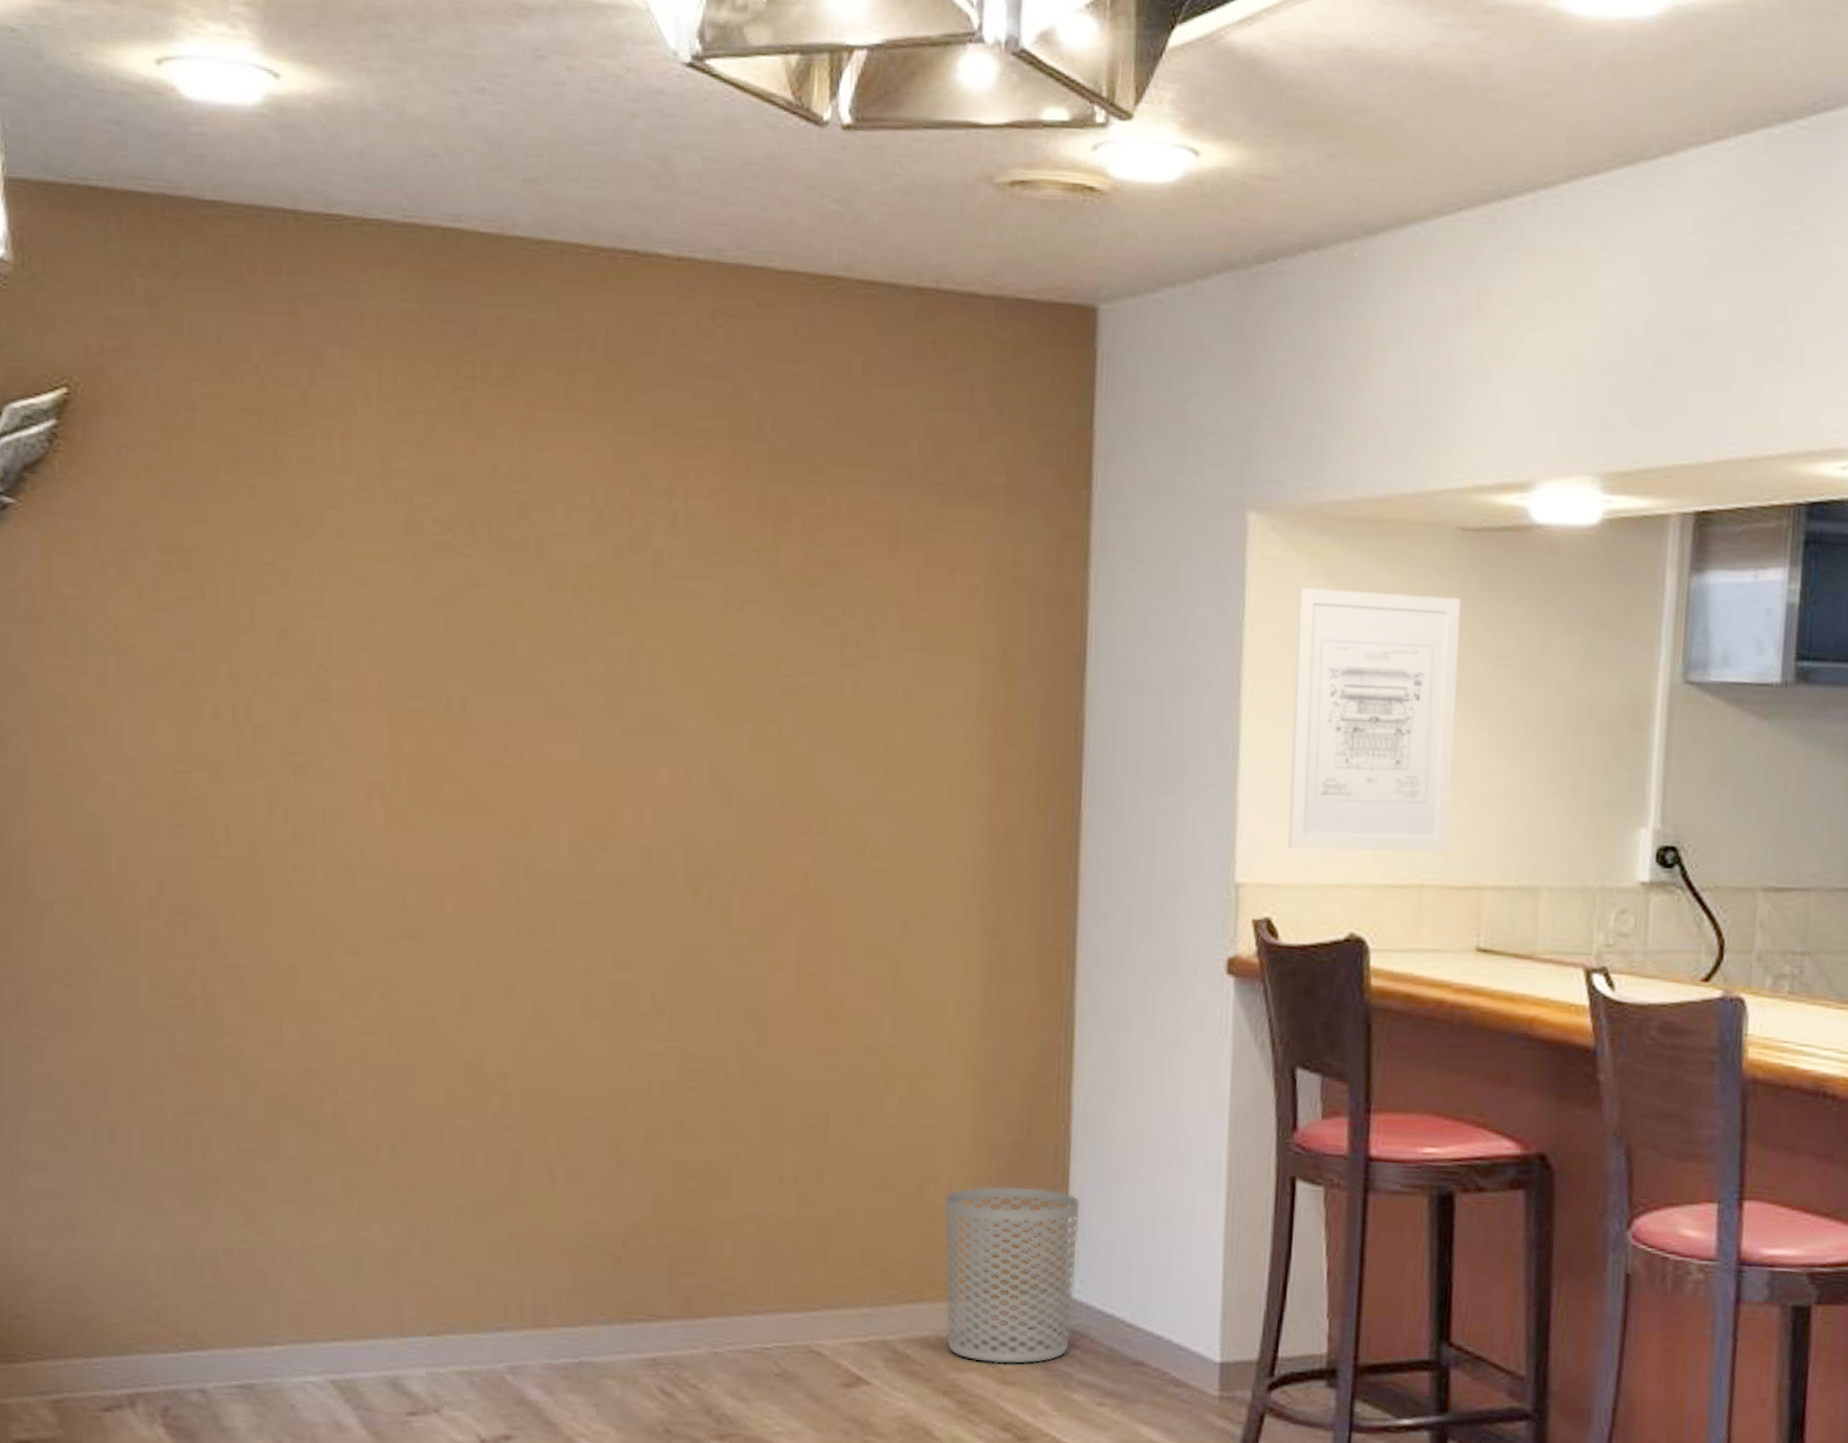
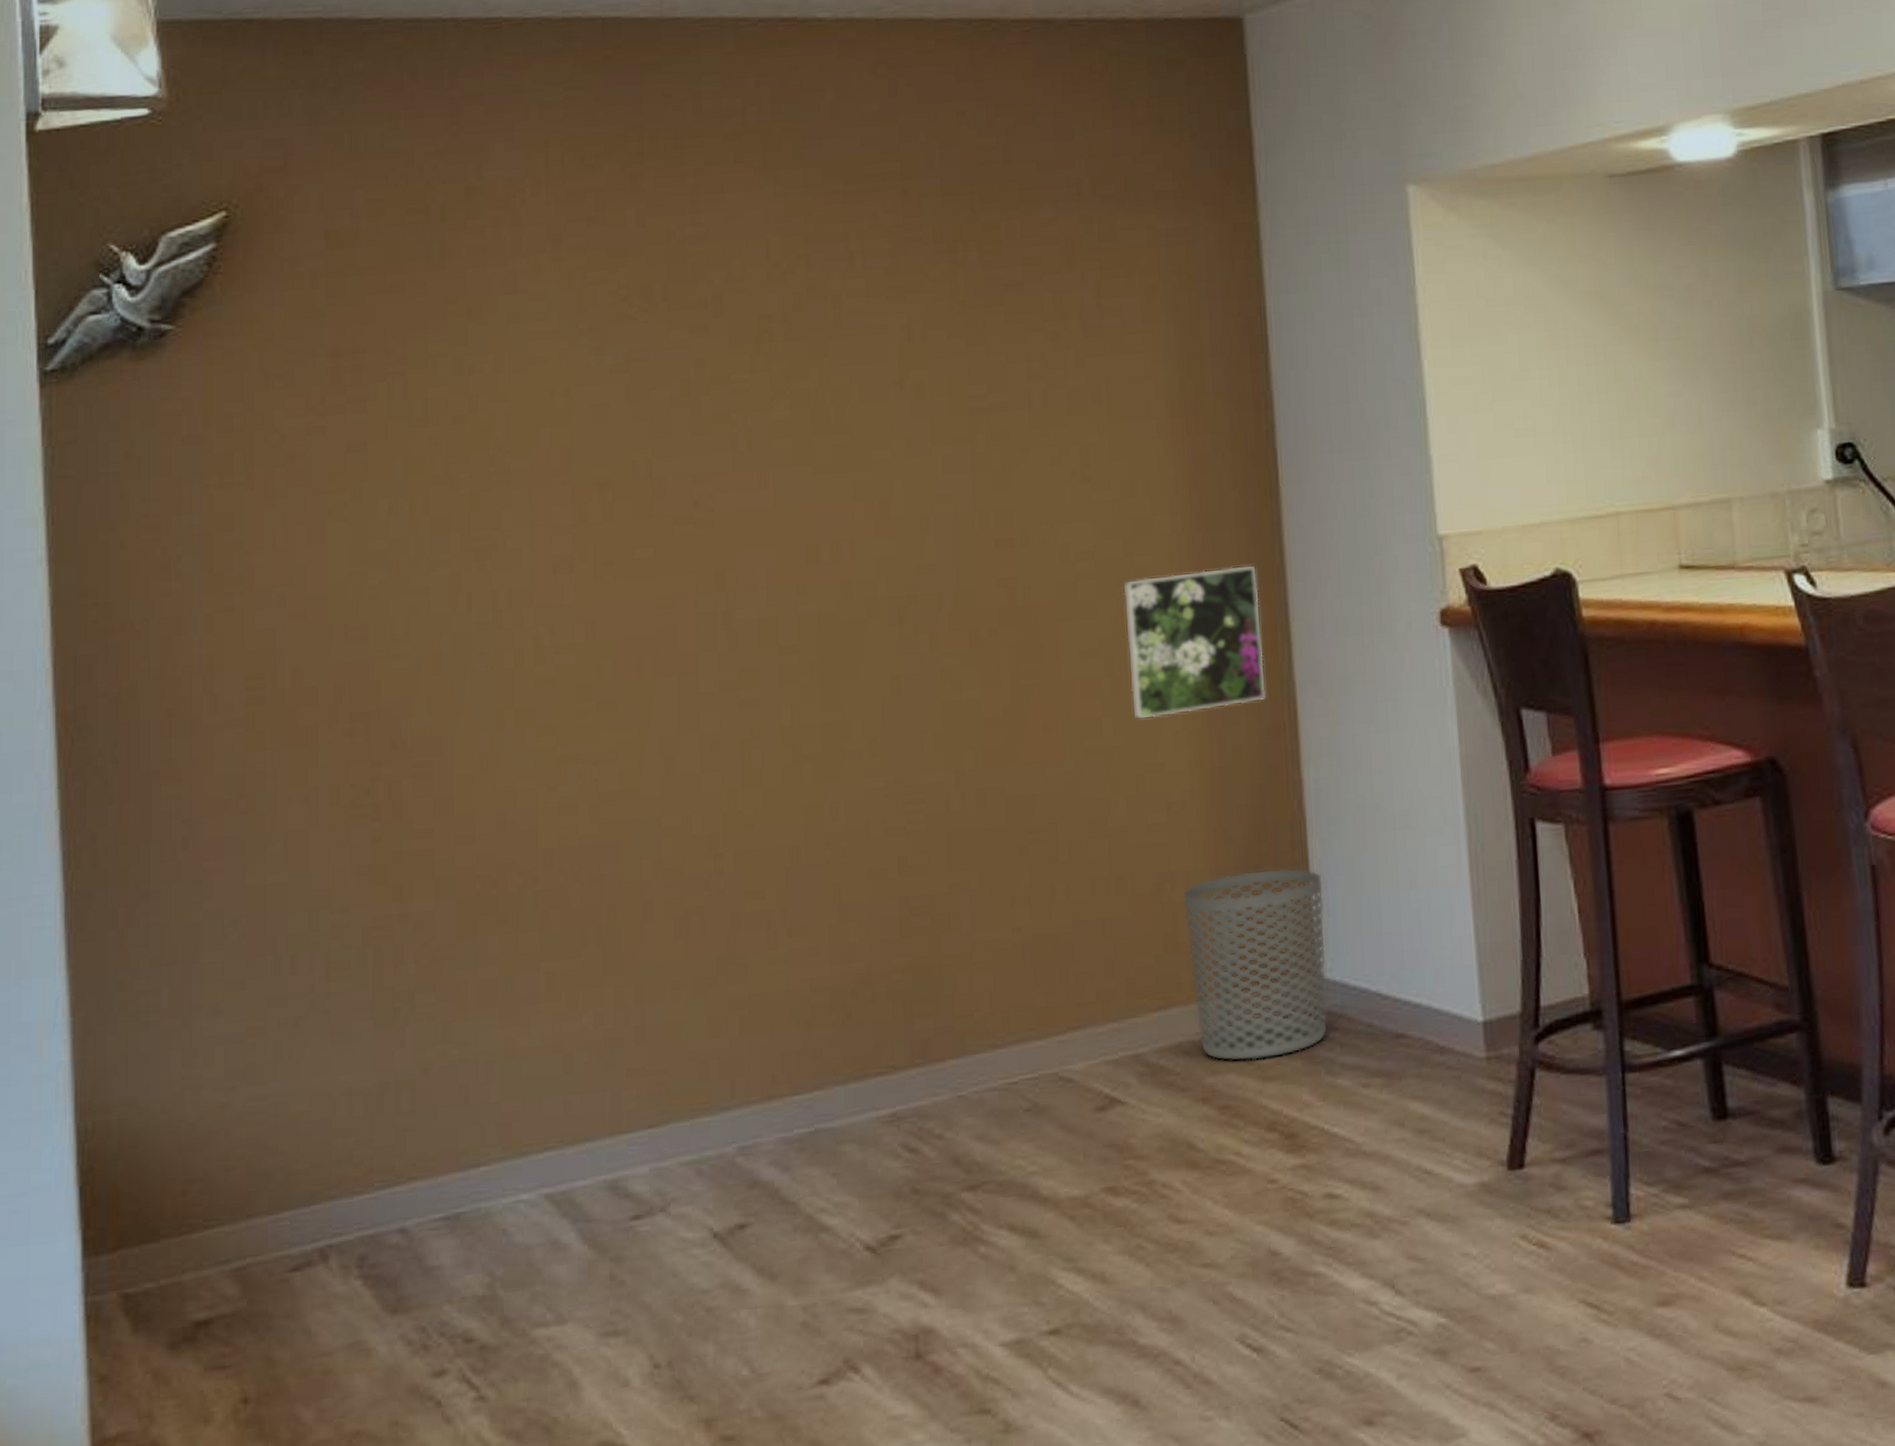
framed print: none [913,884,1048,1024] -> present [1123,565,1266,720]
wall art: present [1288,587,1461,852] -> none [1463,239,1639,496]

